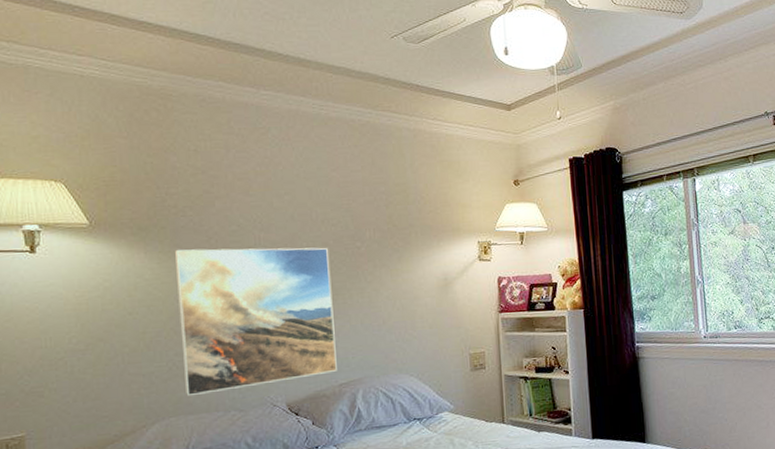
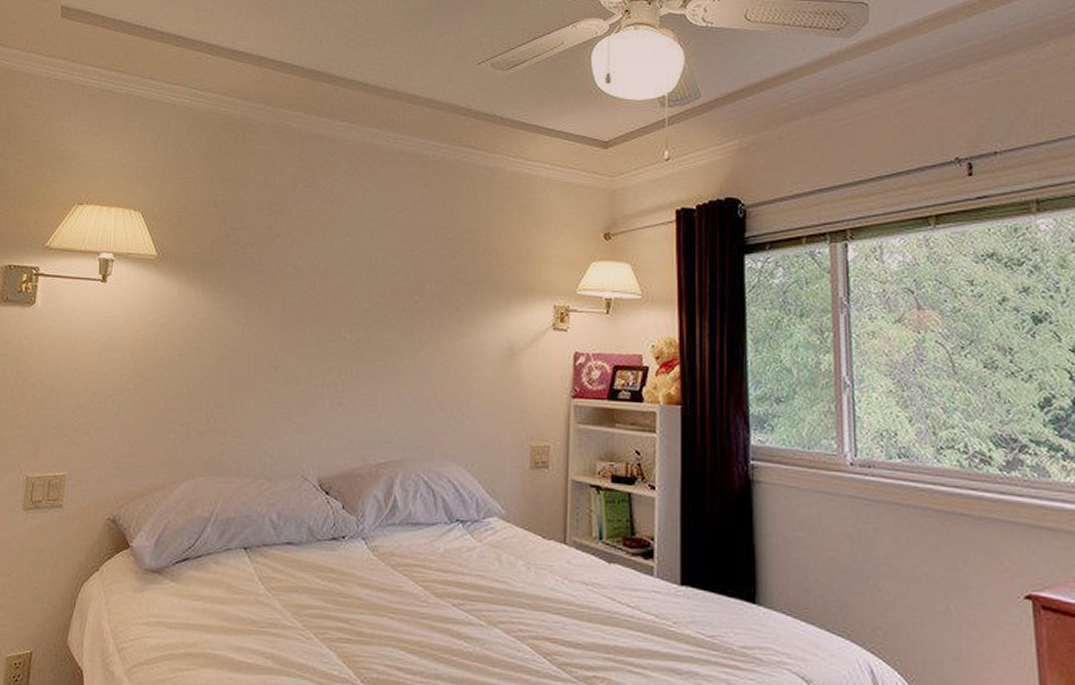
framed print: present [175,247,337,397] -> none [217,290,384,455]

